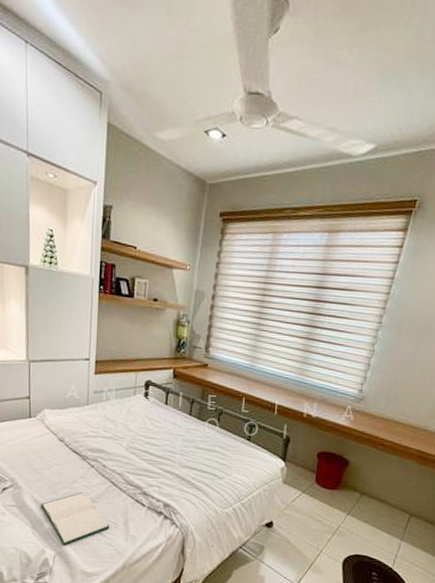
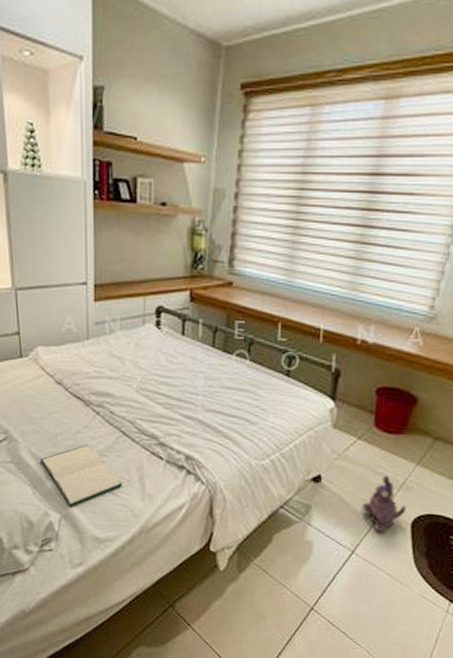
plush toy: none [304,522,340,569] -> present [361,475,407,532]

